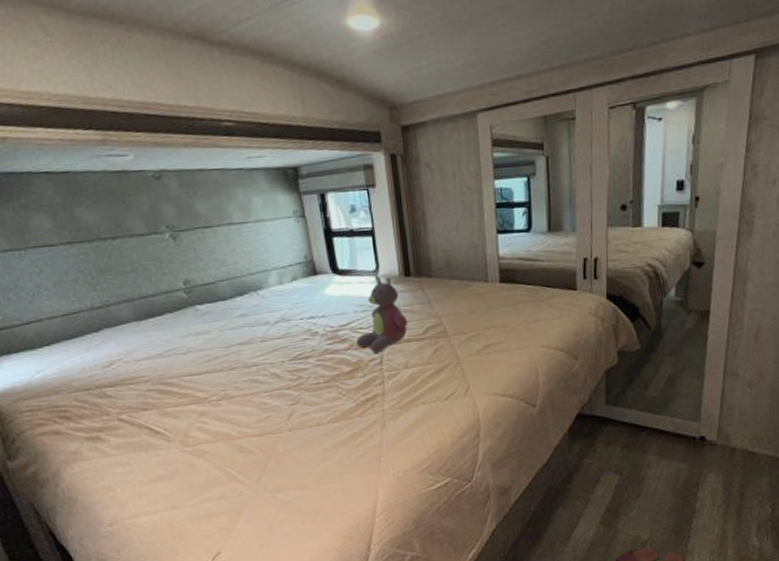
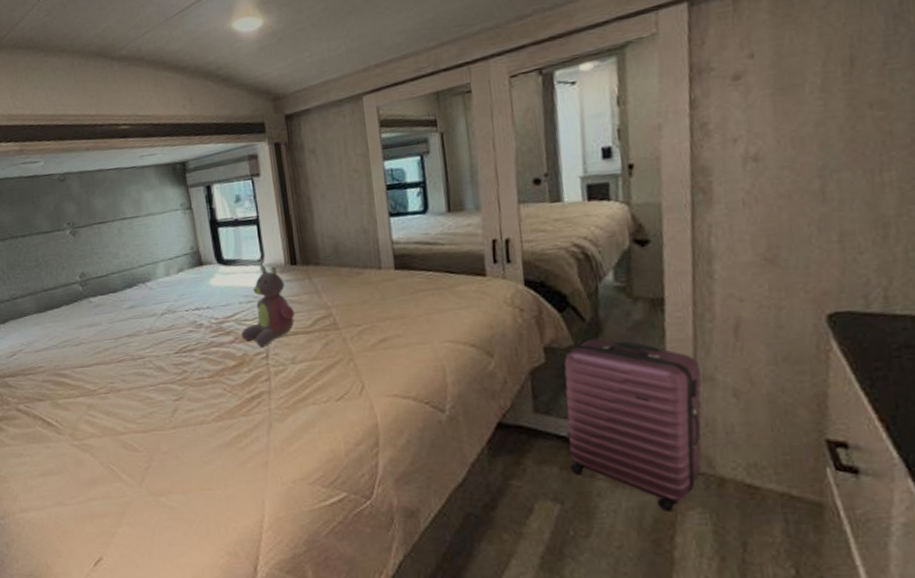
suitcase: none [629,343,728,475] -> present [563,338,702,511]

